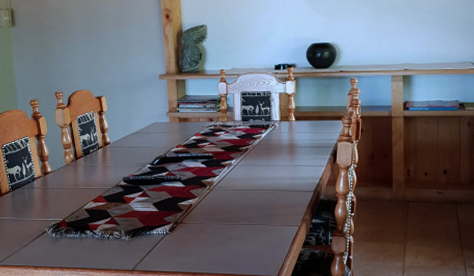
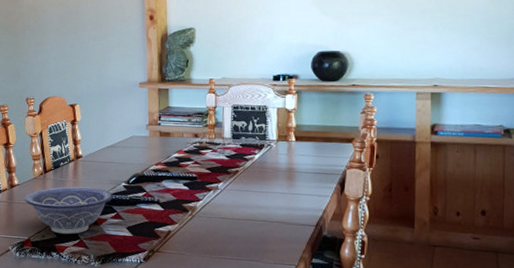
decorative bowl: none [58,170,139,214] -> present [25,186,113,235]

